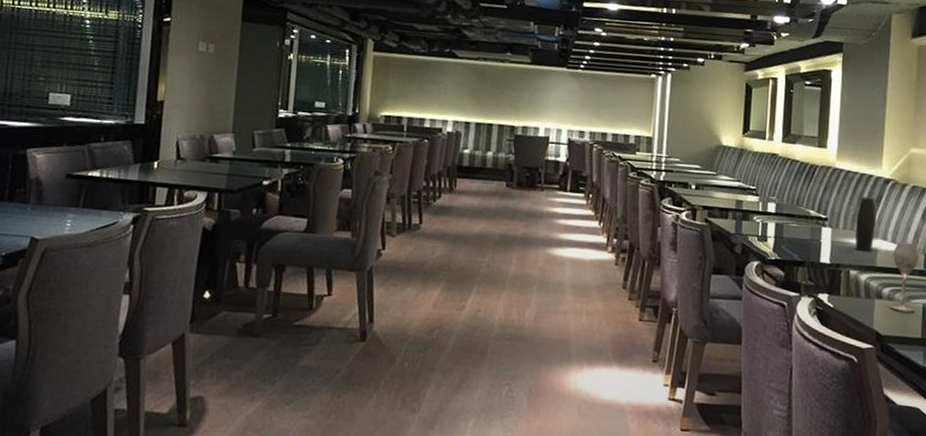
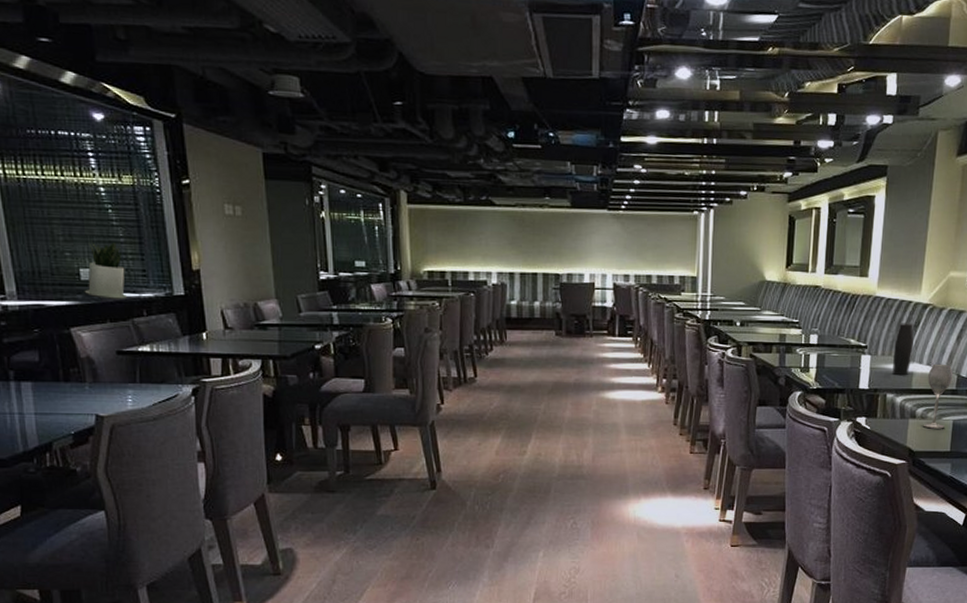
planter: none [48,66,93,125] -> present [84,239,128,300]

